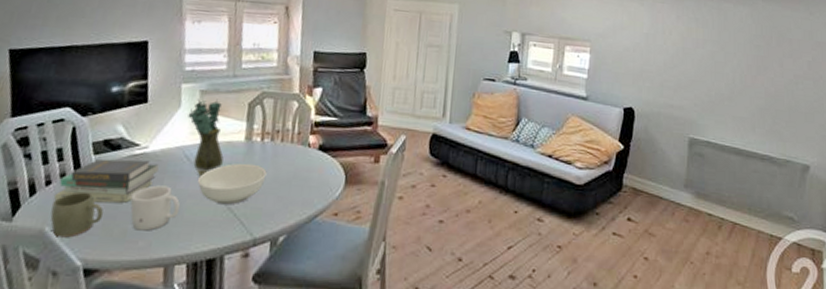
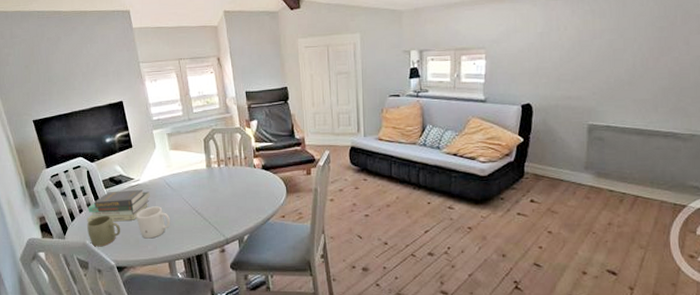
vase: present [188,99,224,177] -> none [162,139,194,198]
bowl: present [197,163,267,205] -> none [178,184,227,216]

